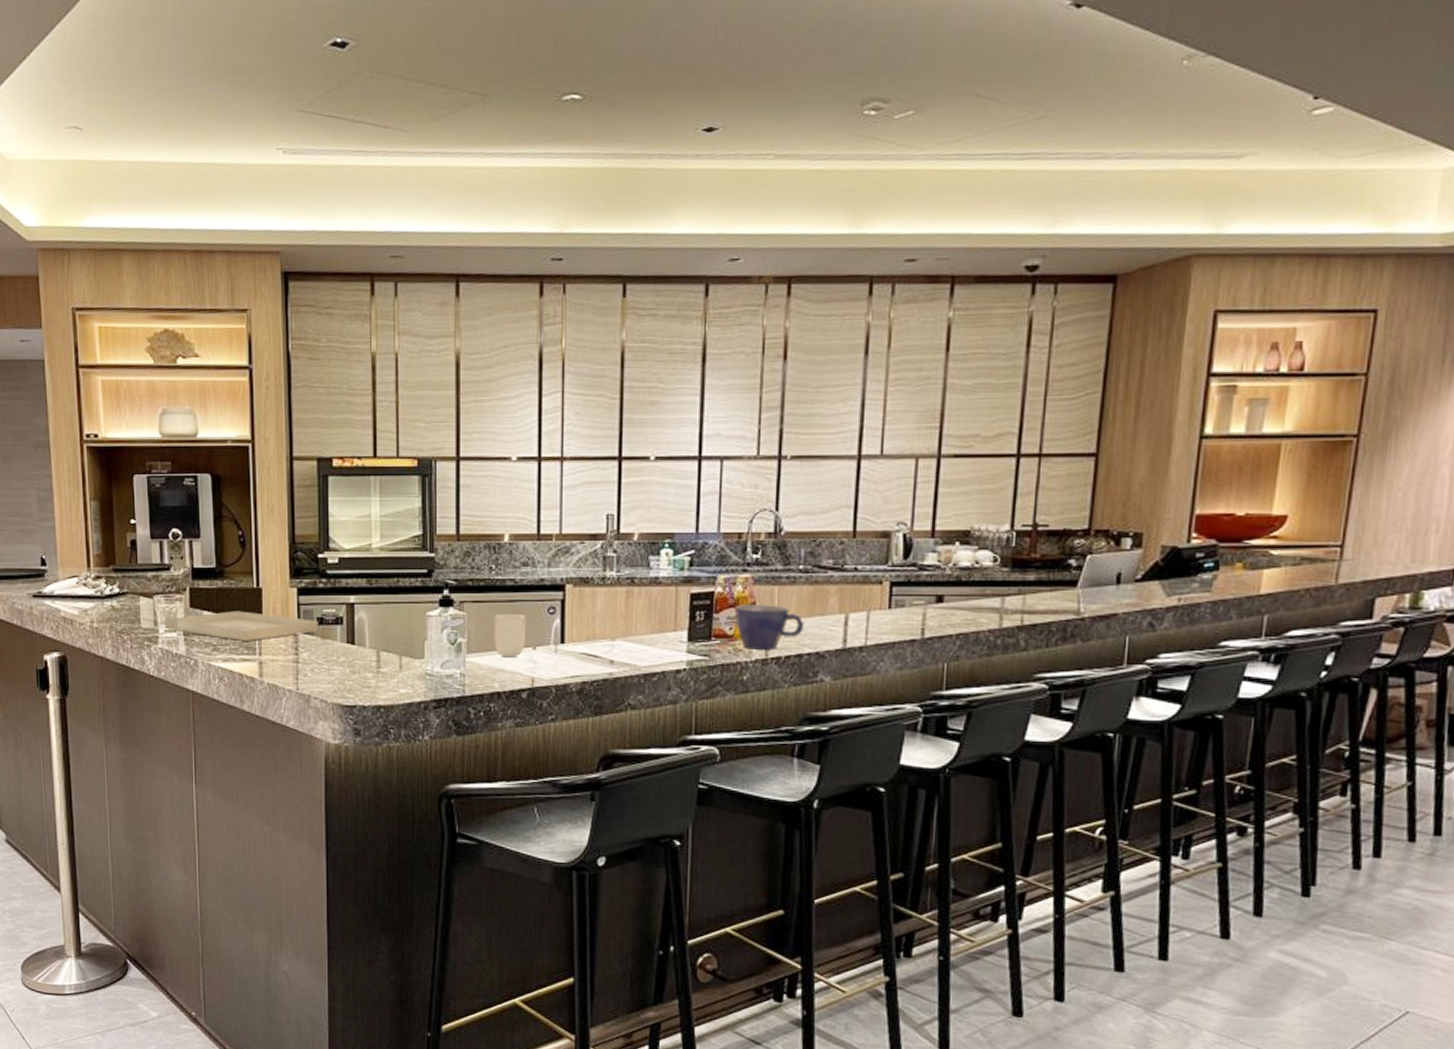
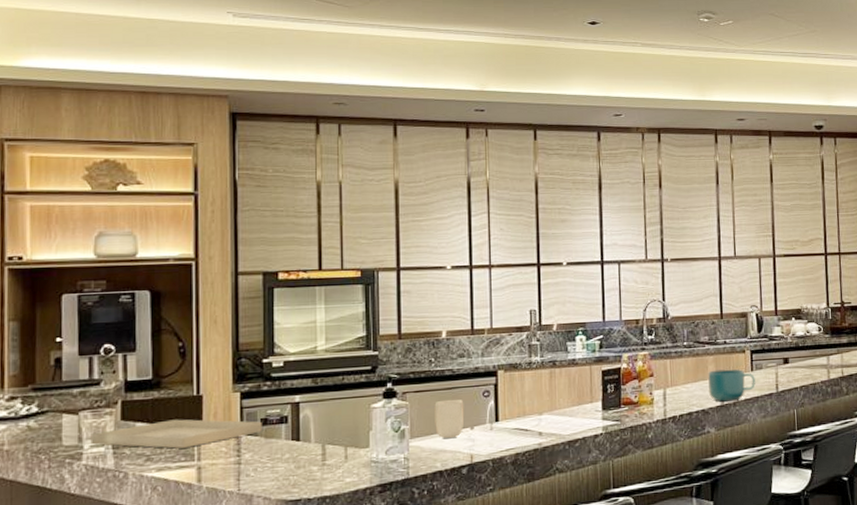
cup: present [735,604,805,650] -> none [638,374,692,412]
cup: none [827,603,893,645] -> present [708,369,755,402]

